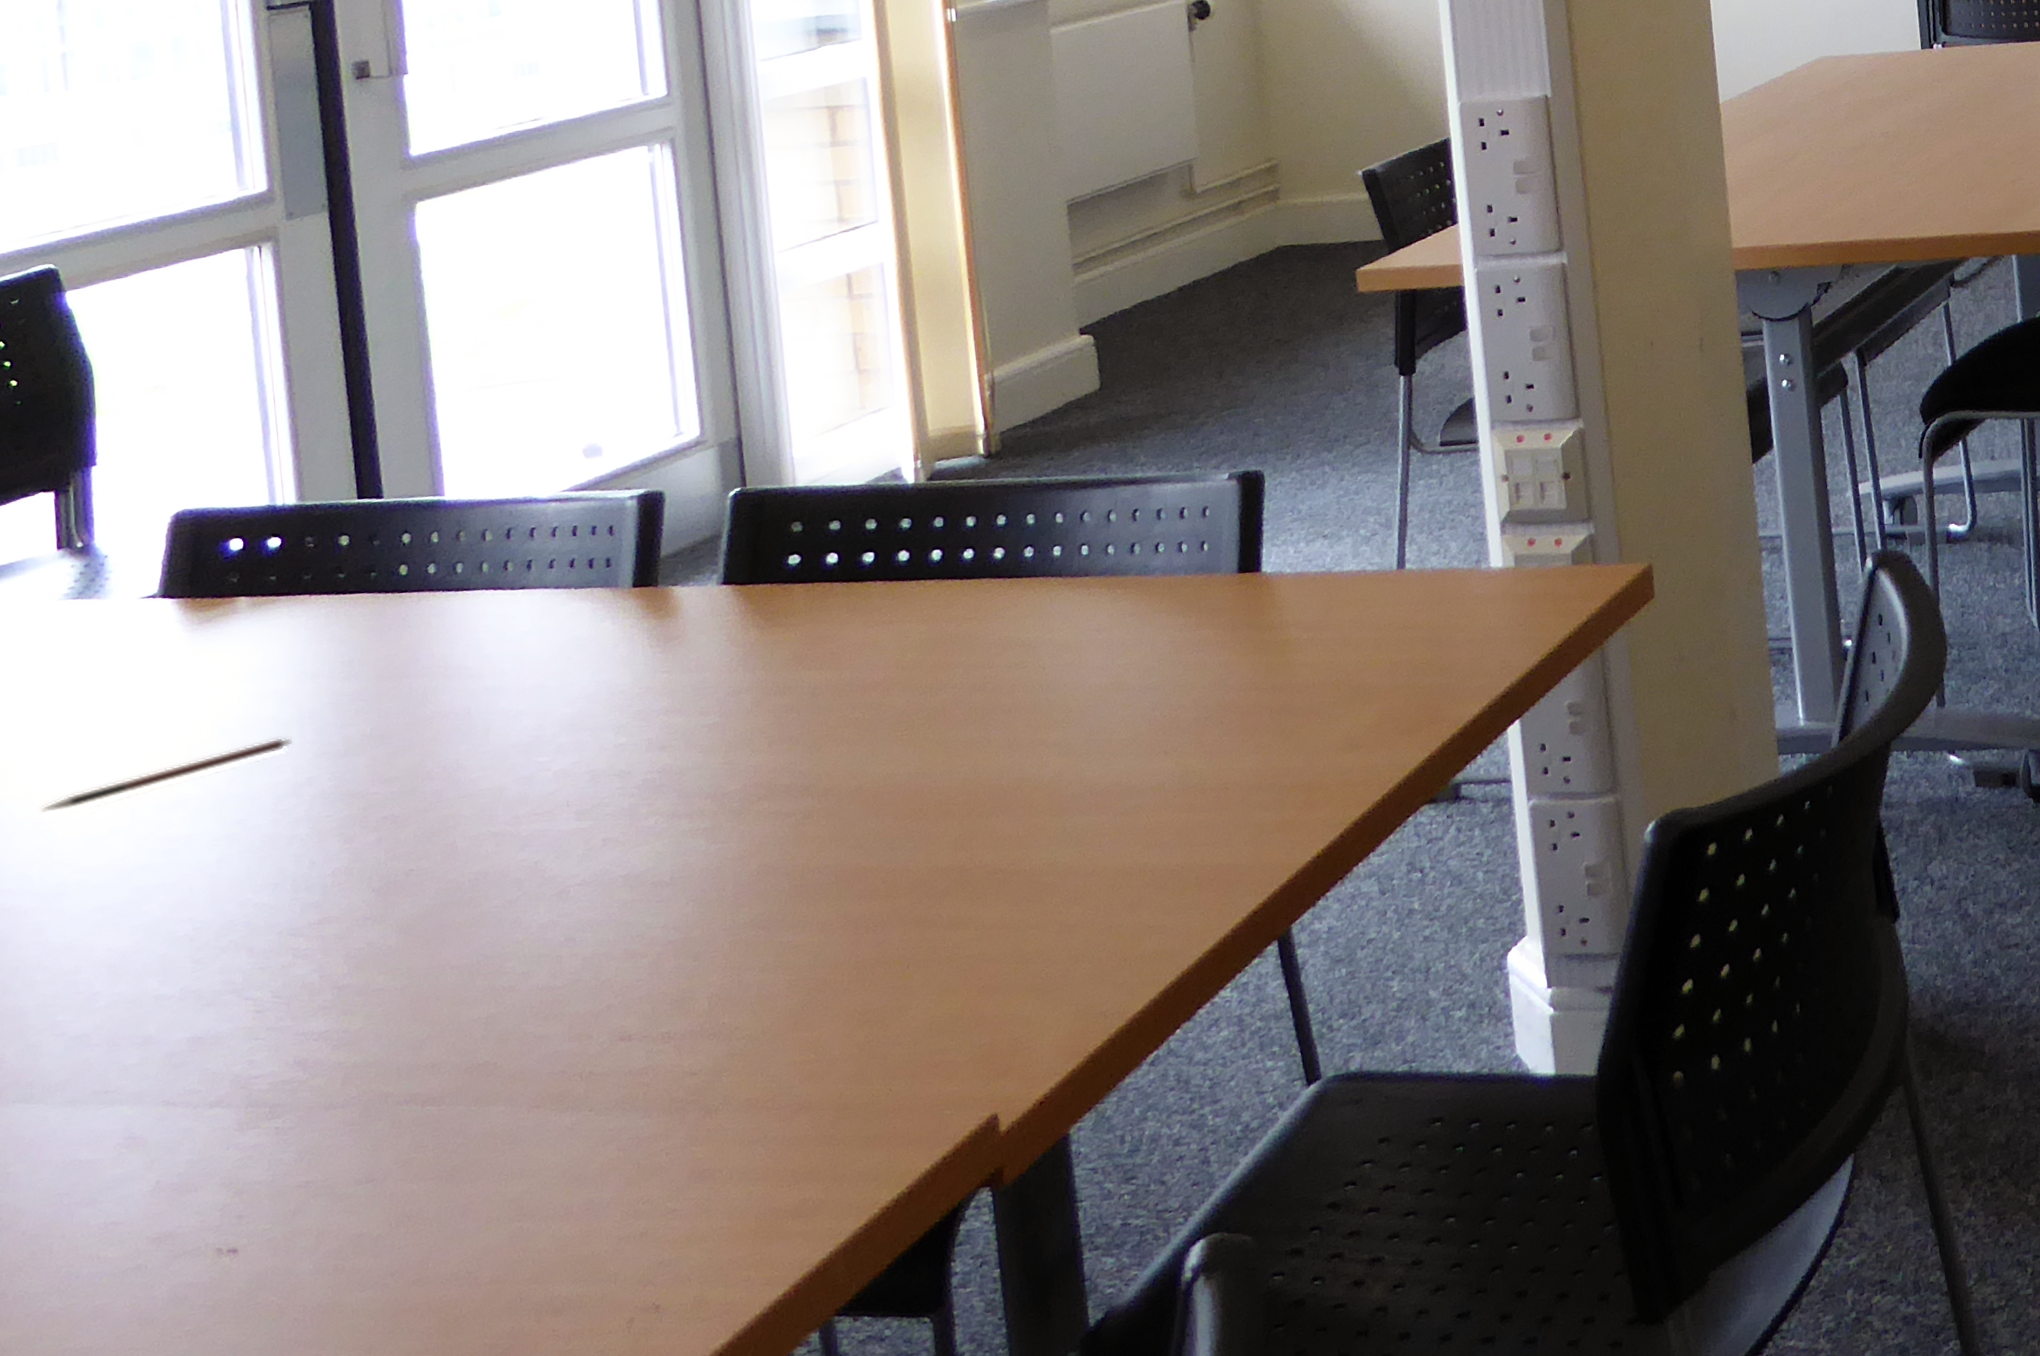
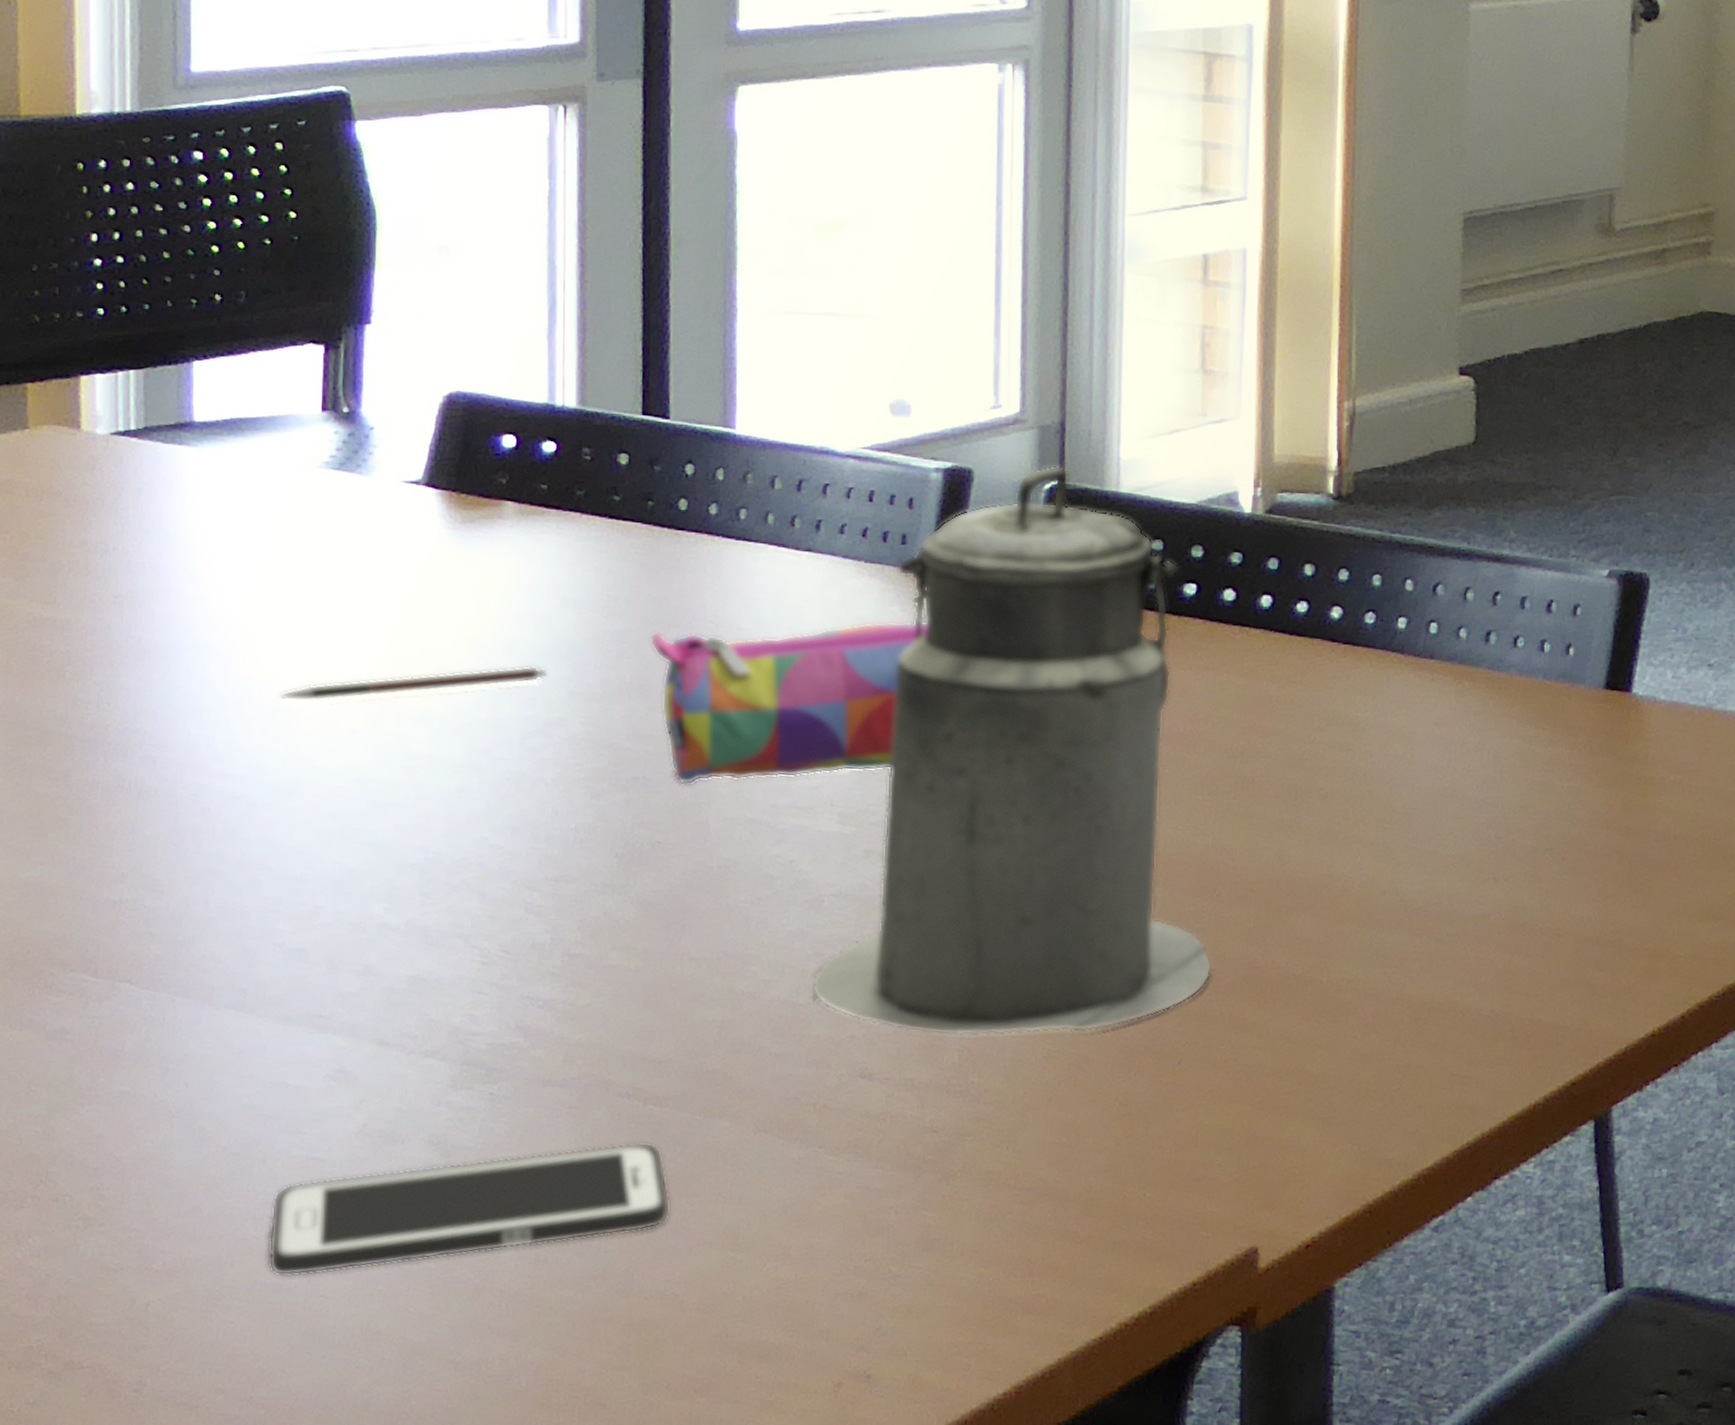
cell phone: none [74,1140,457,1339] -> present [268,1142,671,1276]
pencil case: none [384,631,638,815] -> present [649,621,927,785]
canister: none [566,473,928,991] -> present [811,465,1213,1036]

